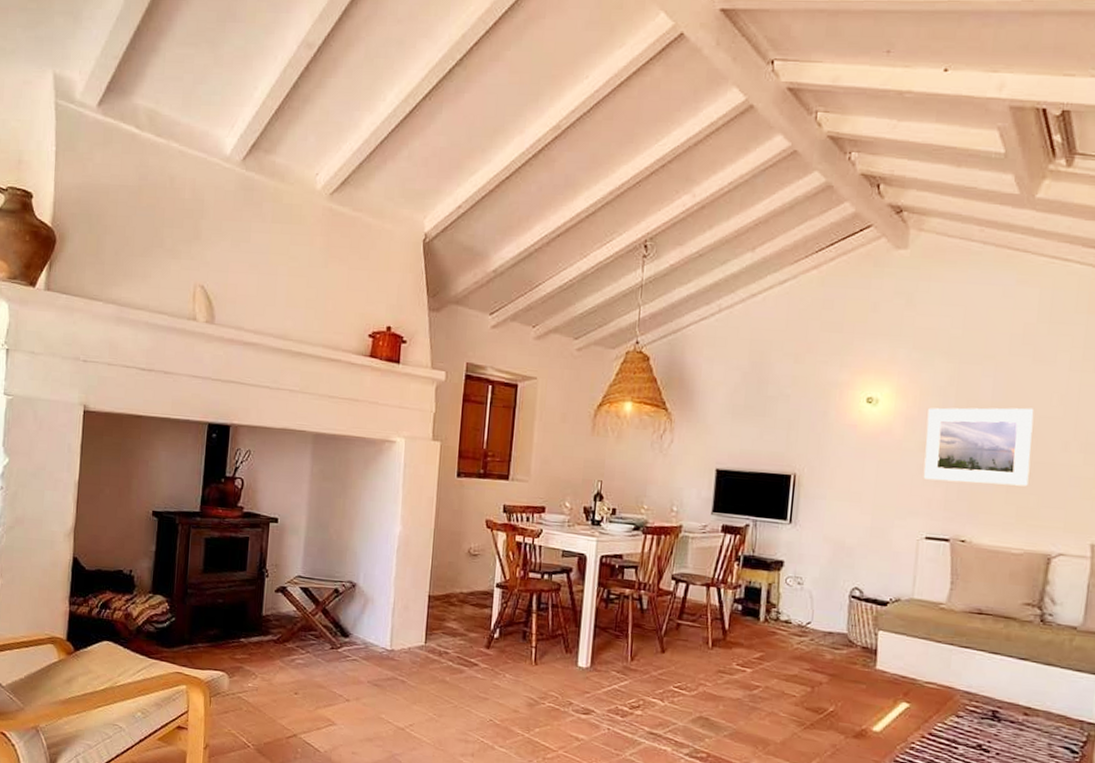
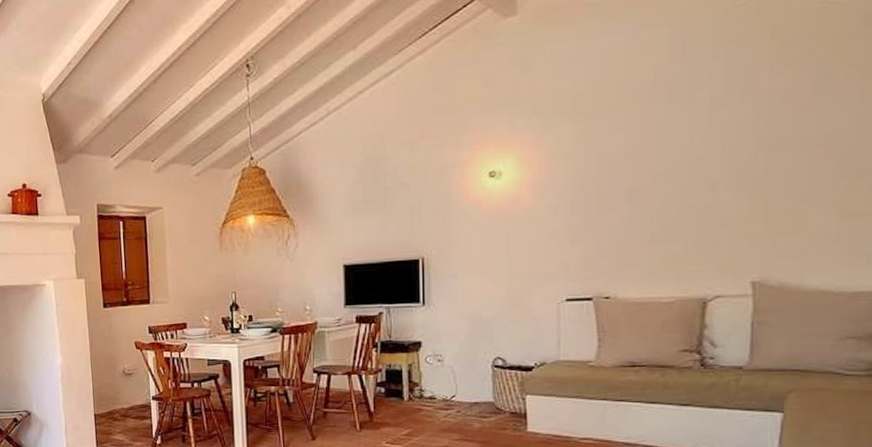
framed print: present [923,407,1034,487] -> none [556,153,675,243]

